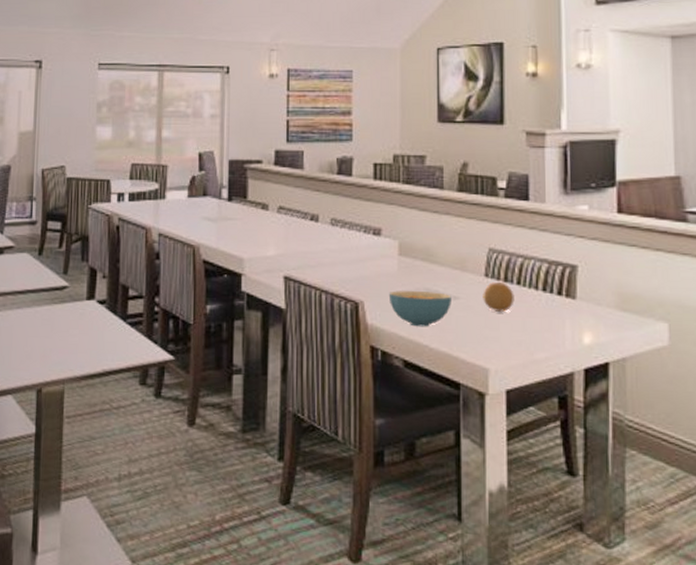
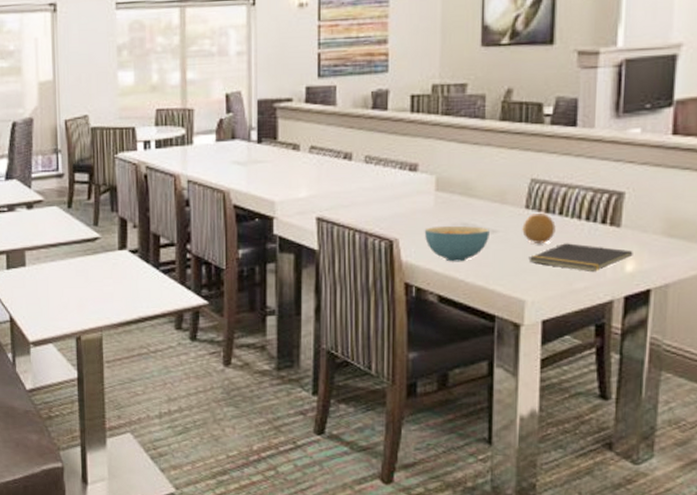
notepad: none [490,313,590,342] -> present [528,243,633,271]

